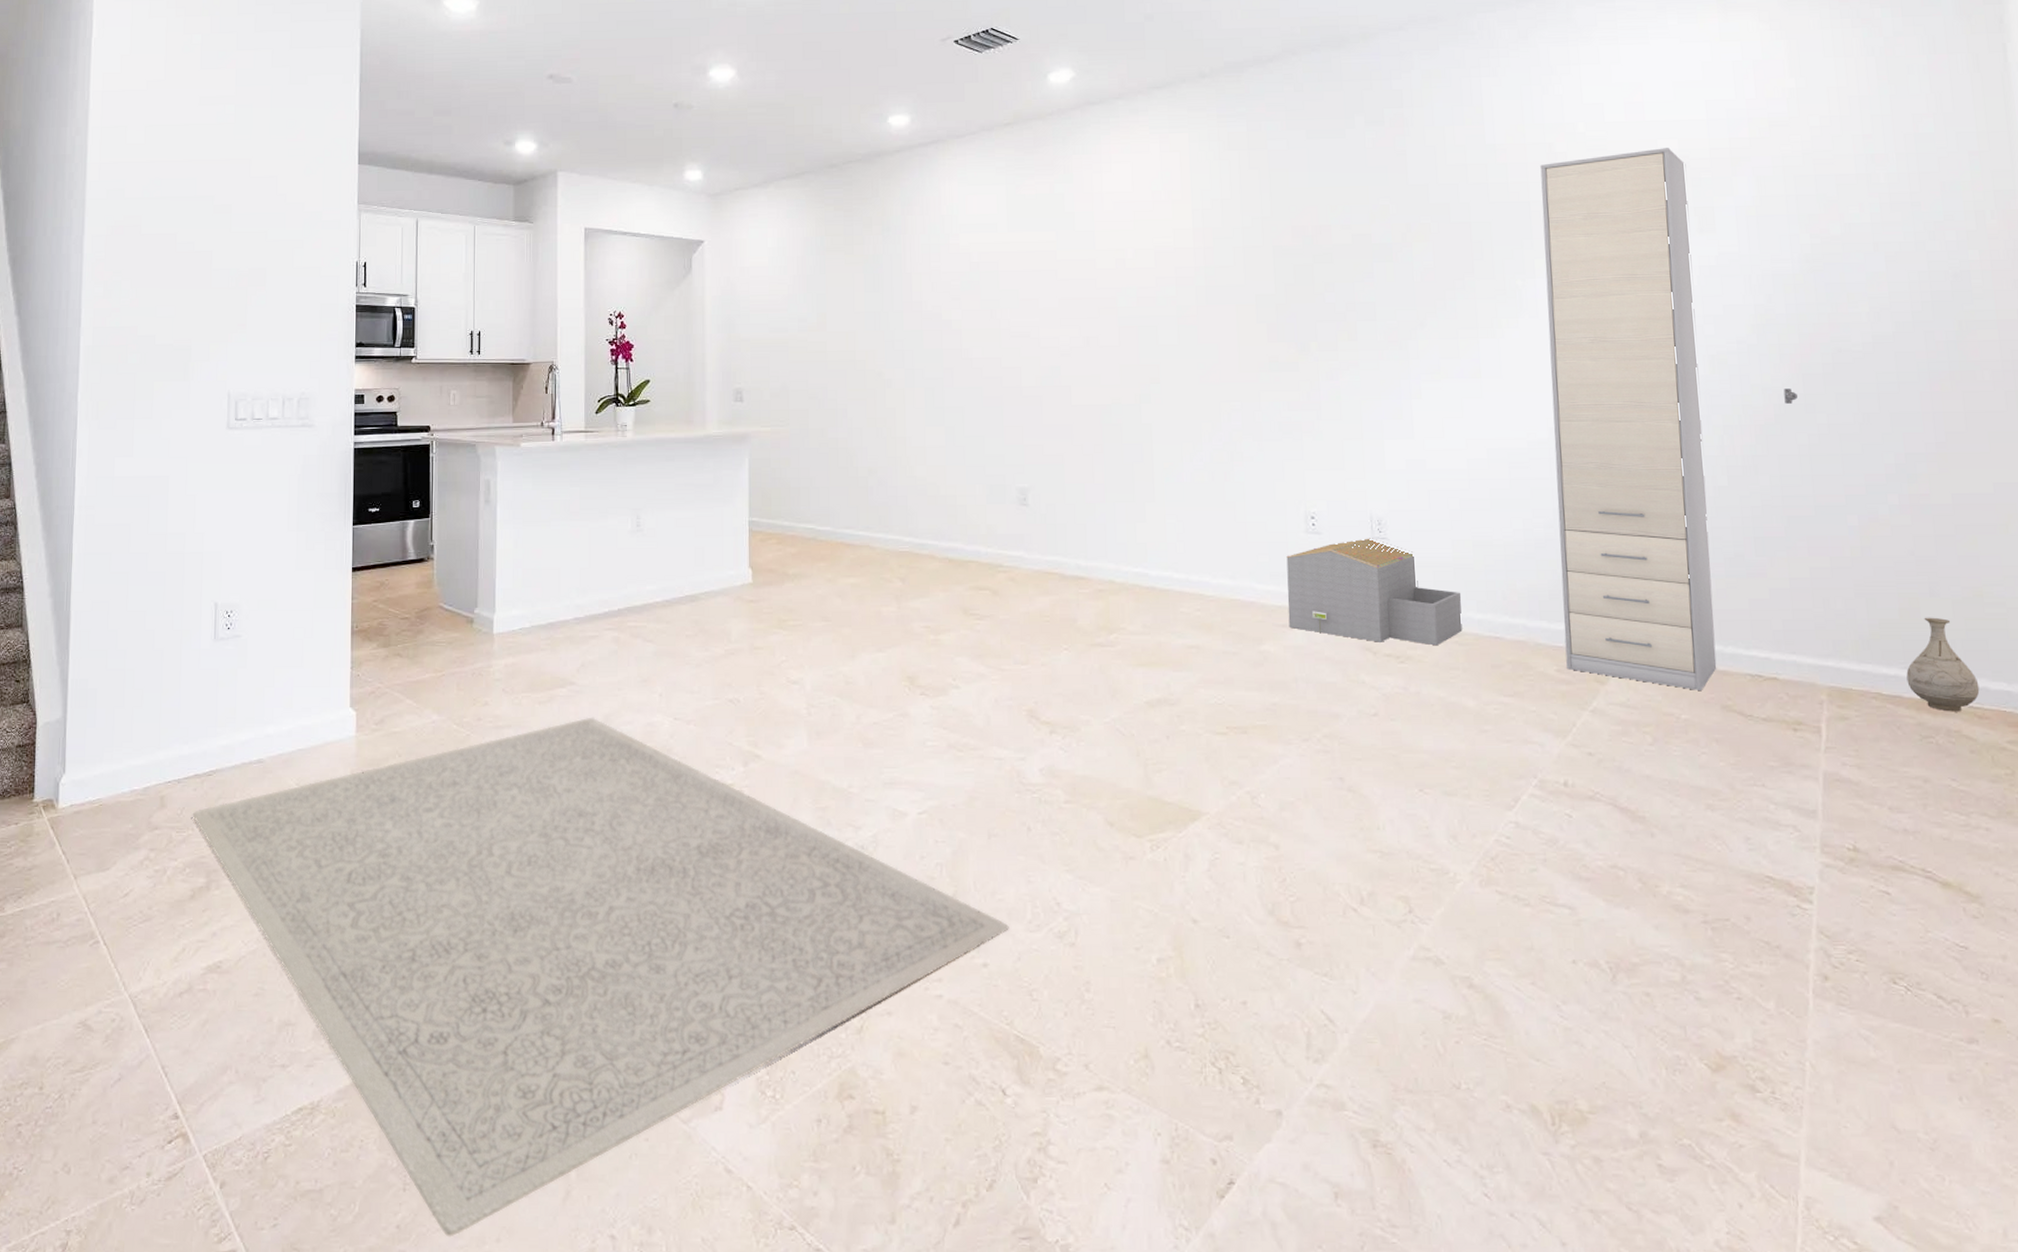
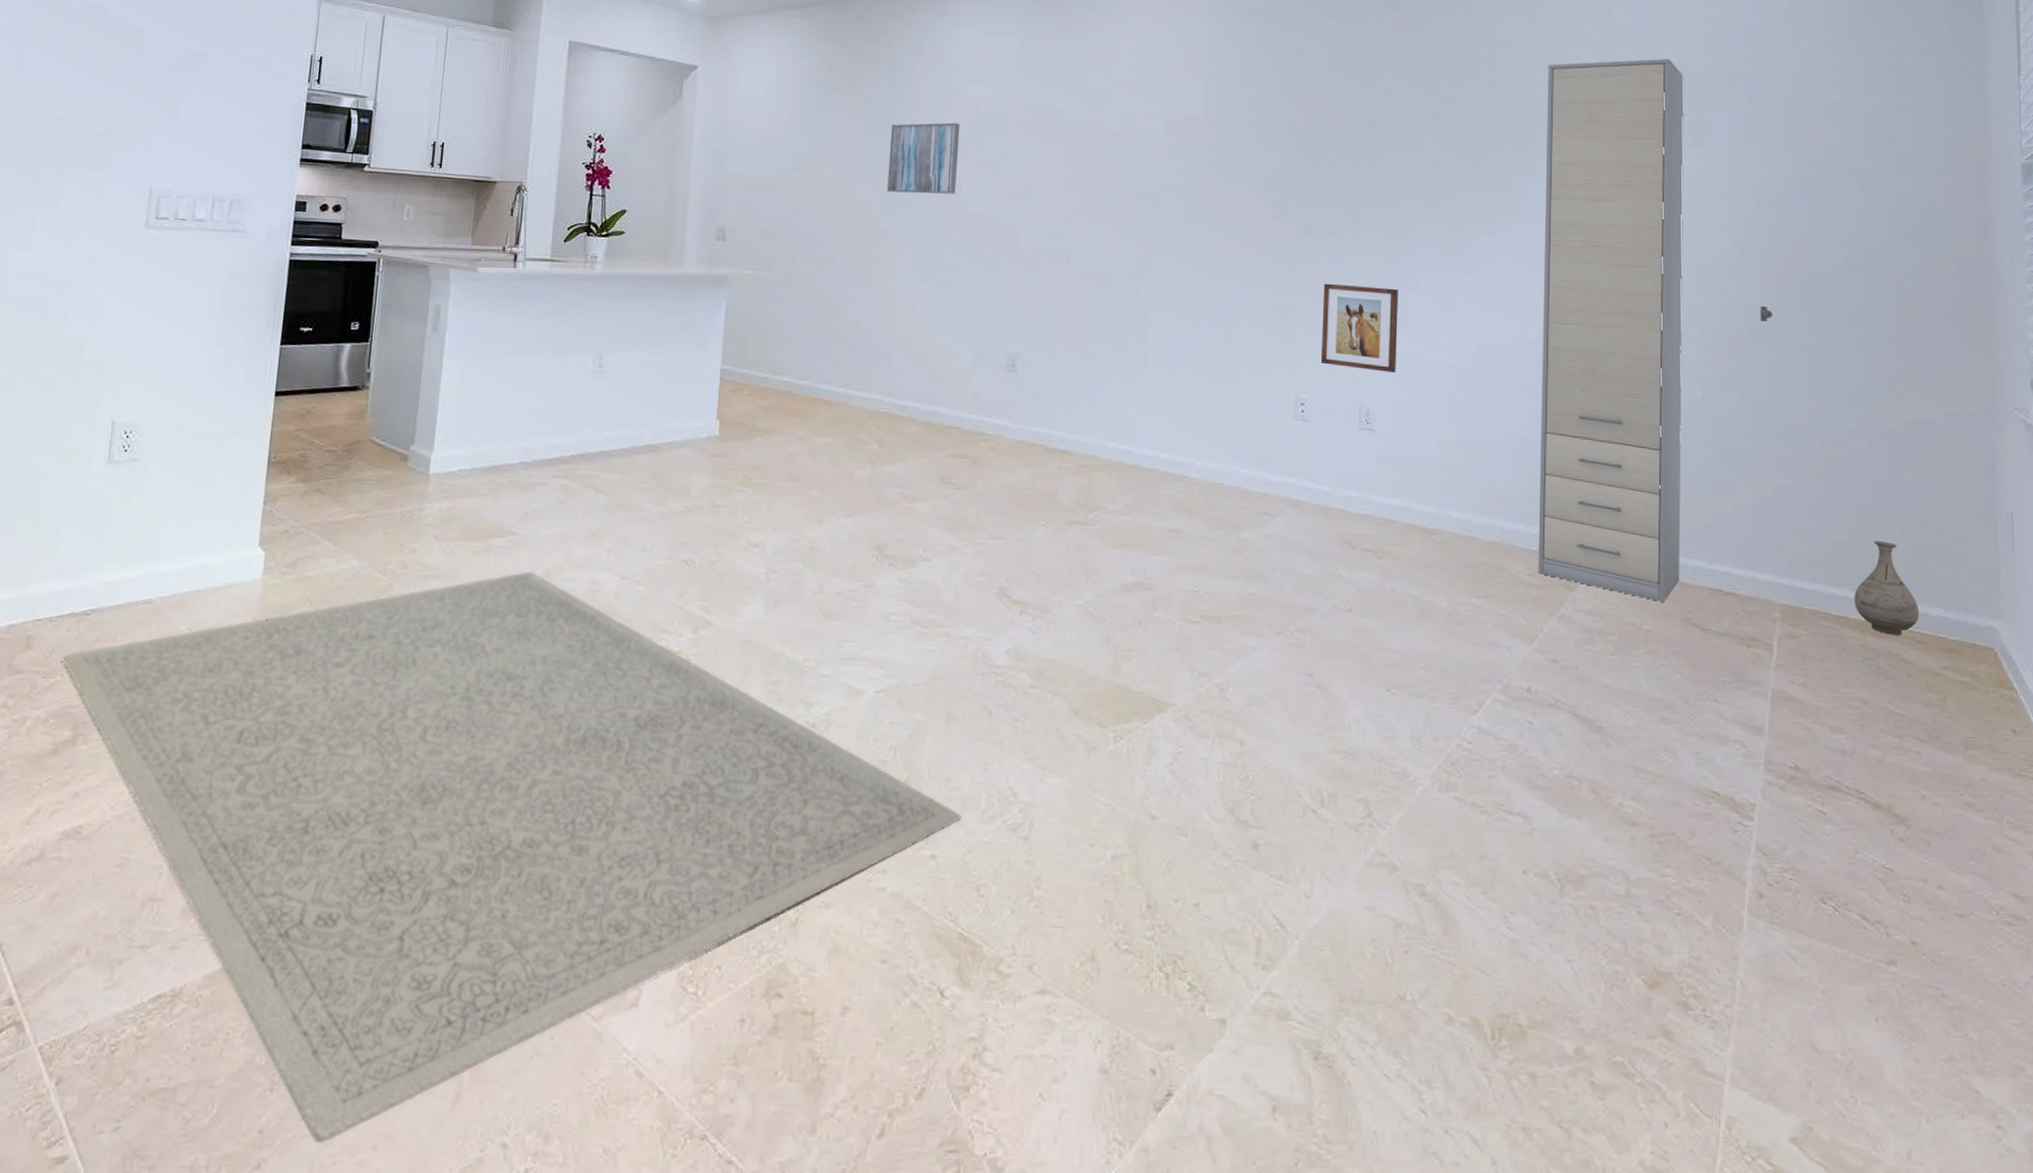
wall art: none [889,273,956,344] -> present [887,122,960,194]
architectural model: present [1286,538,1463,646] -> none [1270,428,1442,543]
wall art: none [1325,398,1405,482] -> present [1320,283,1398,374]

